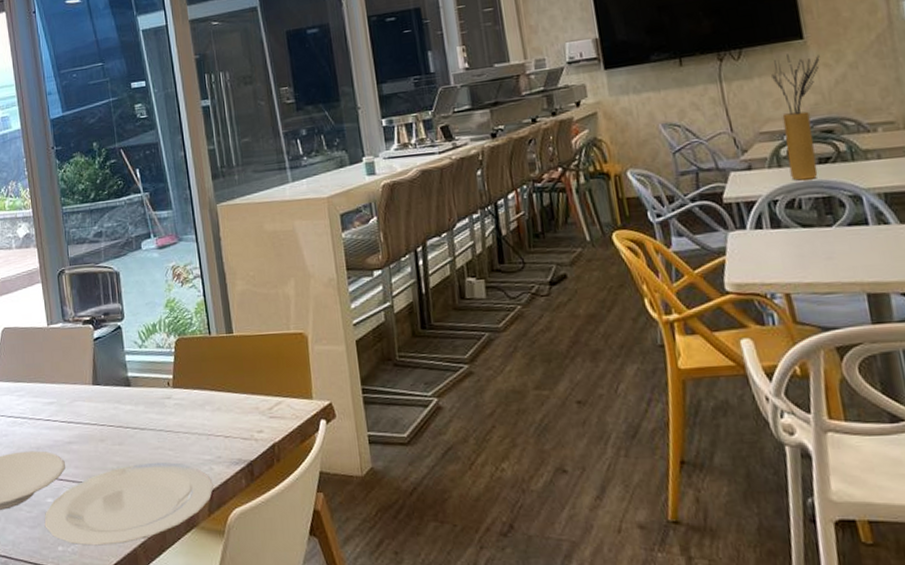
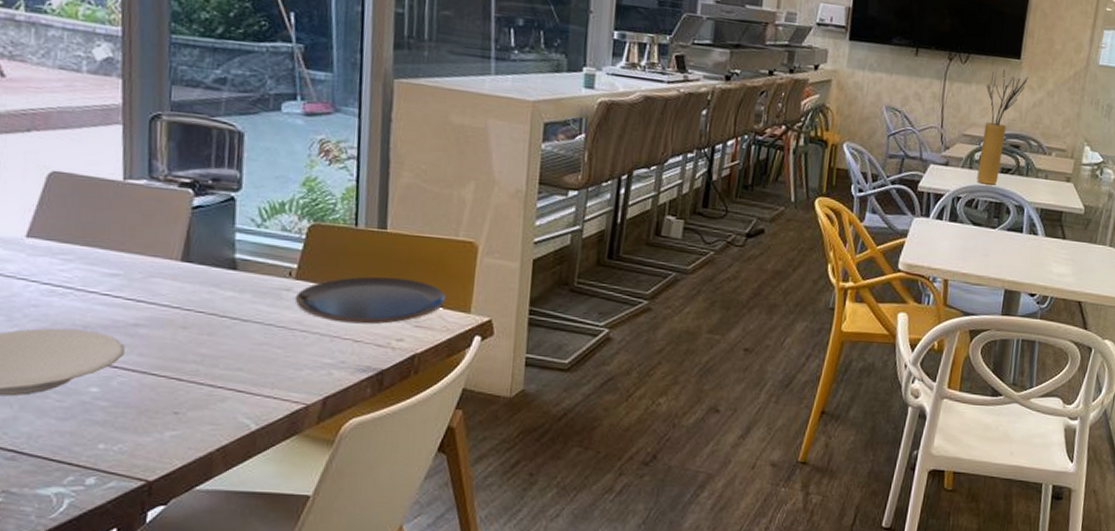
plate: present [44,462,213,546] -> none [81,359,329,447]
plate: none [175,374,291,422] -> present [294,276,447,325]

